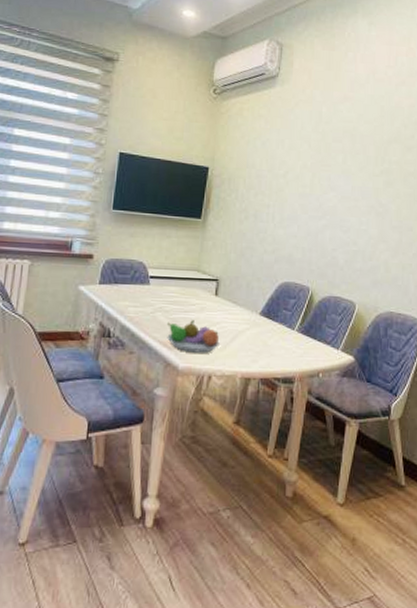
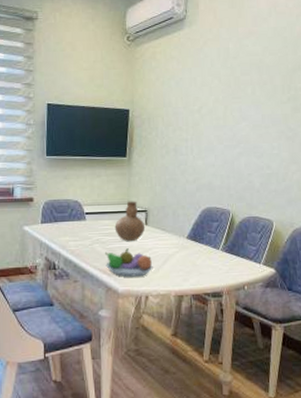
vase: none [181,267,215,312] -> present [114,201,146,241]

